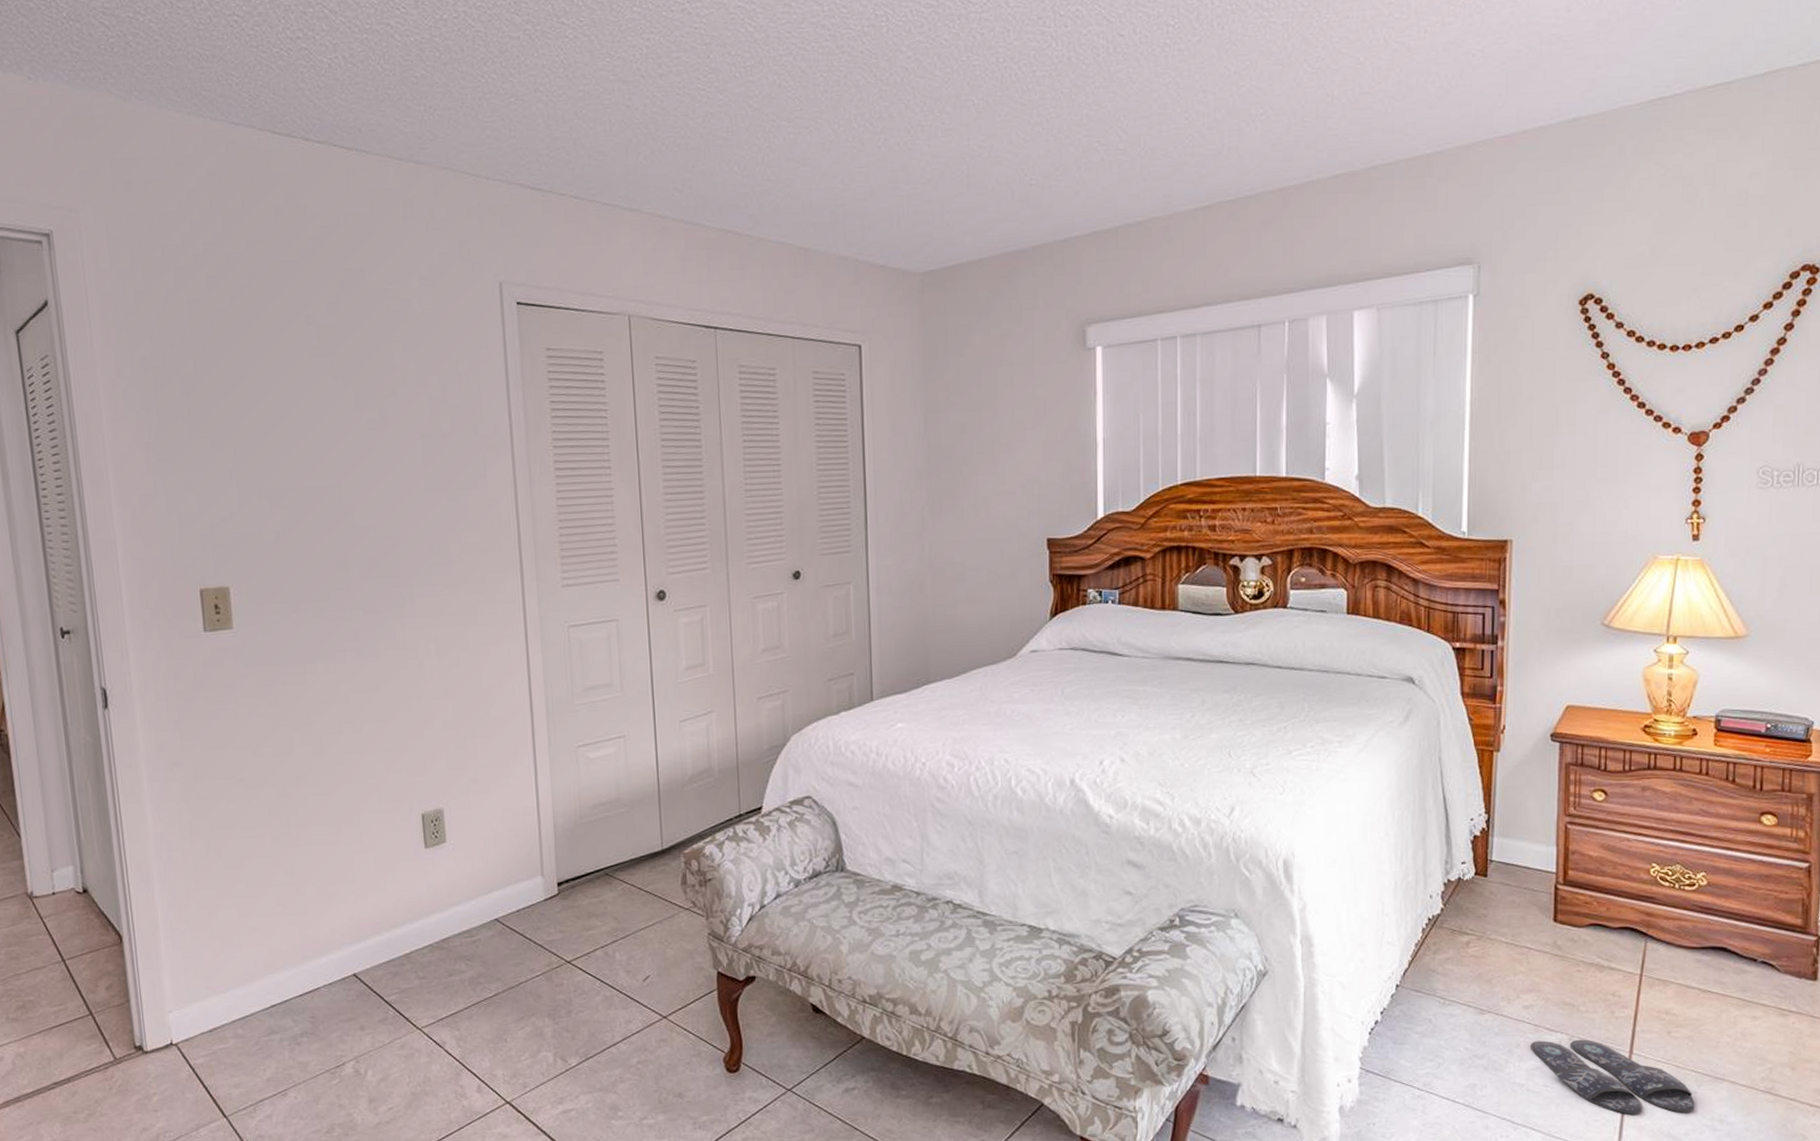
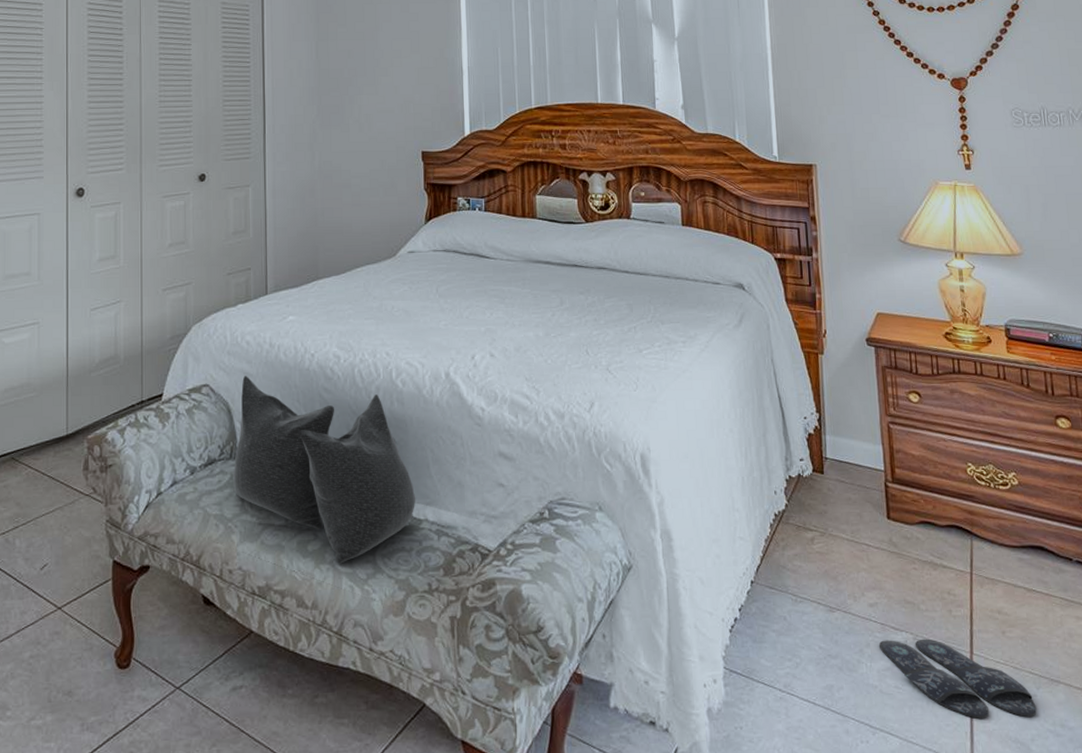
cushion: none [840,787,1036,973] -> present [233,376,416,564]

